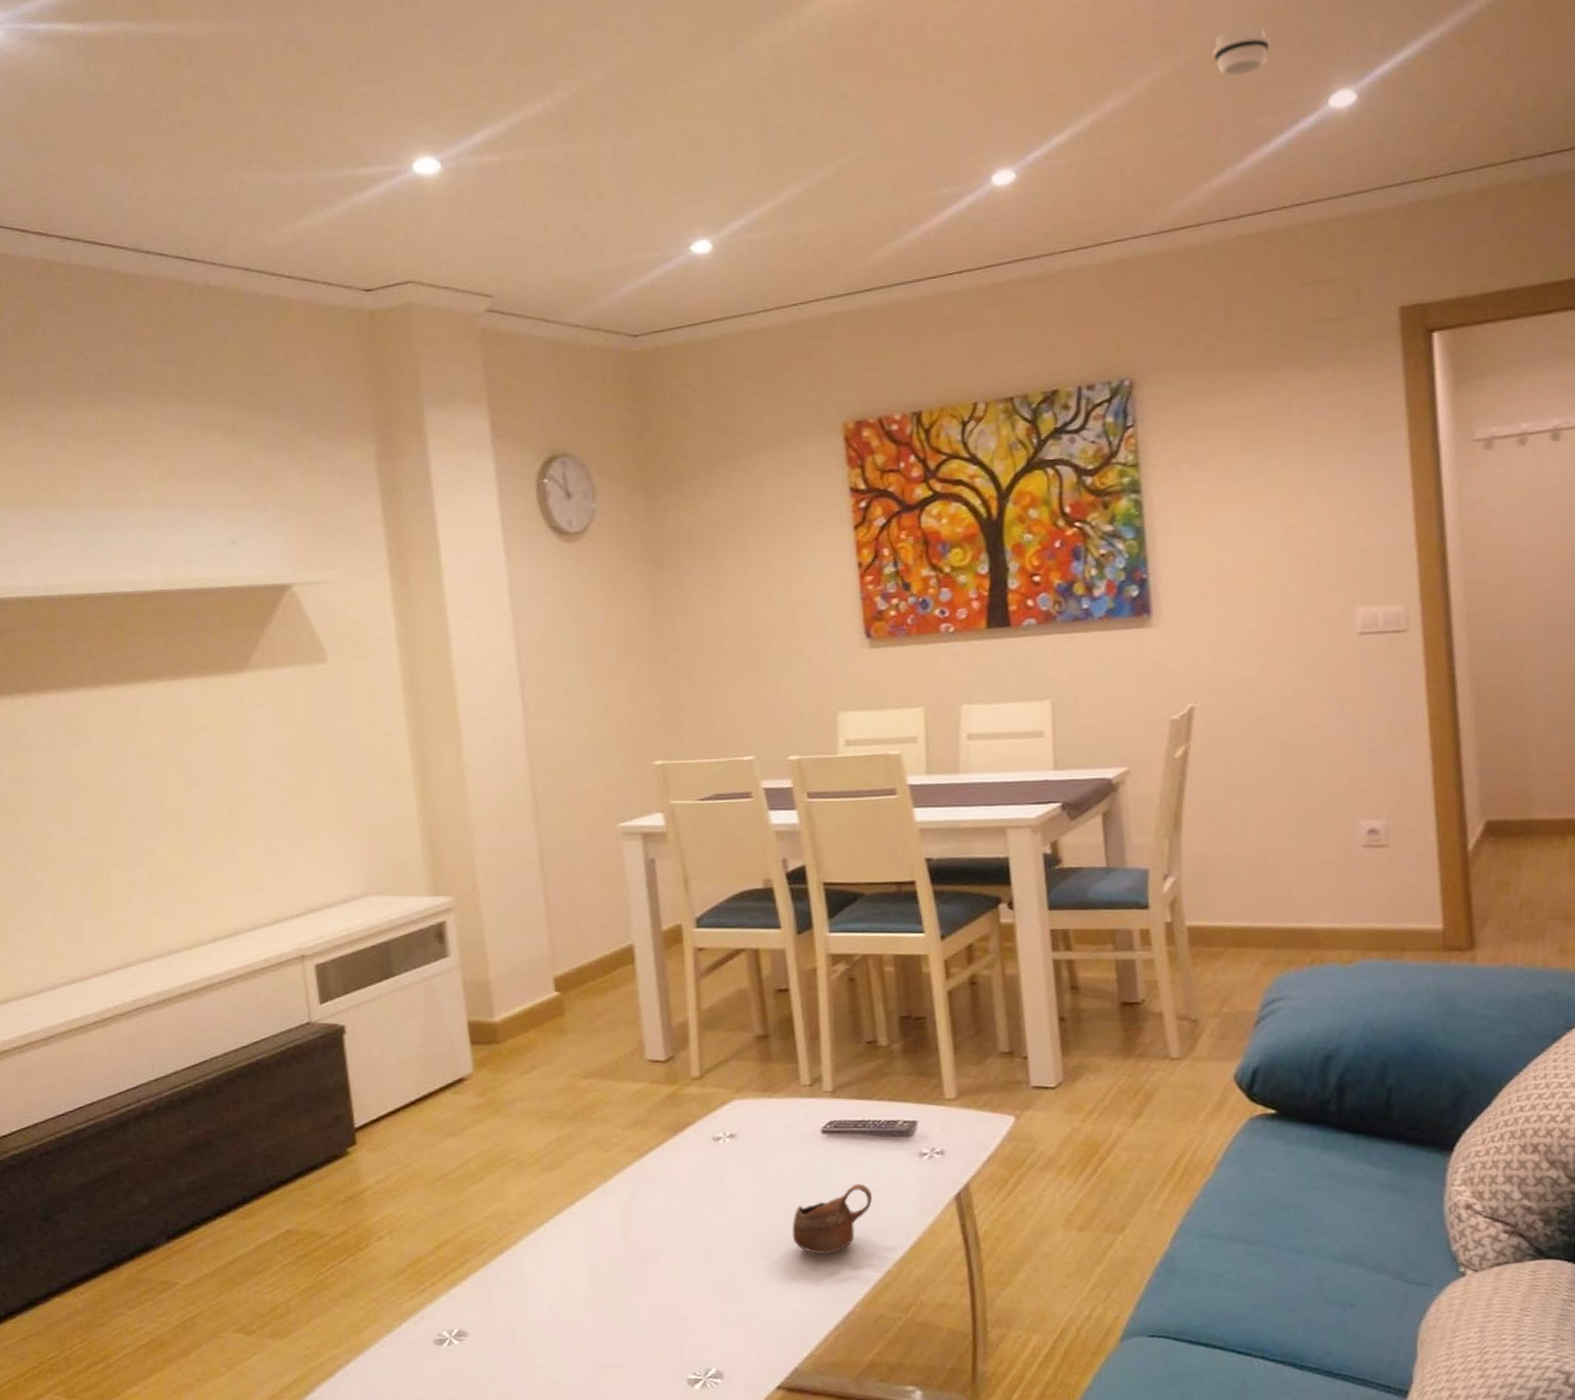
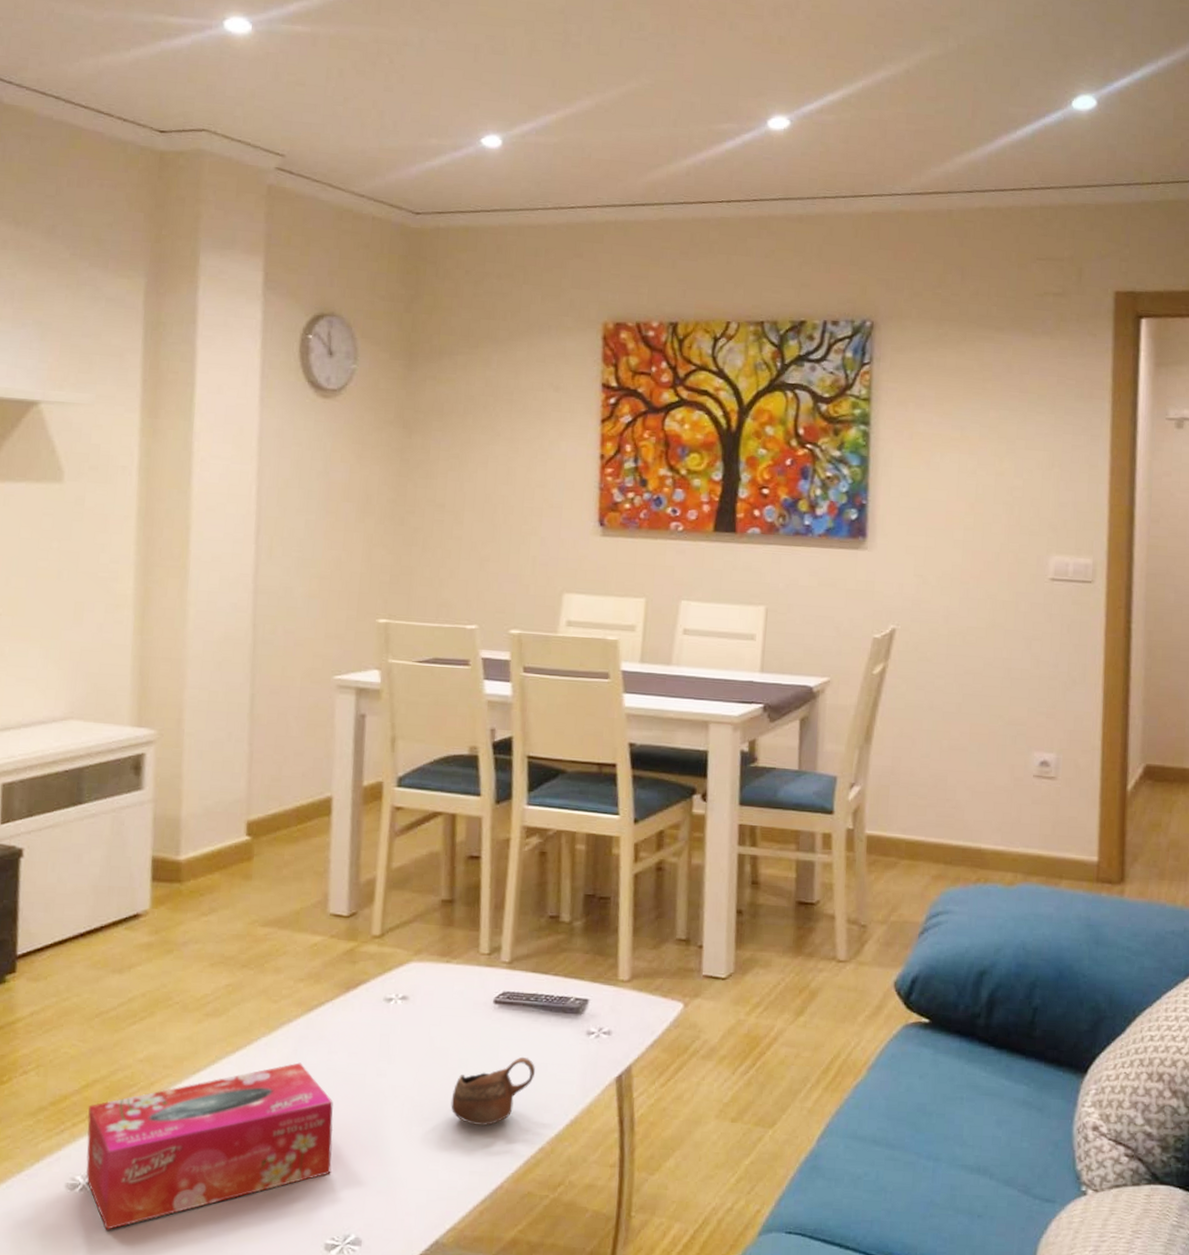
tissue box: none [444,1207,684,1380] -> present [85,1062,334,1230]
smoke detector: present [1212,25,1271,77] -> none [976,25,1028,68]

